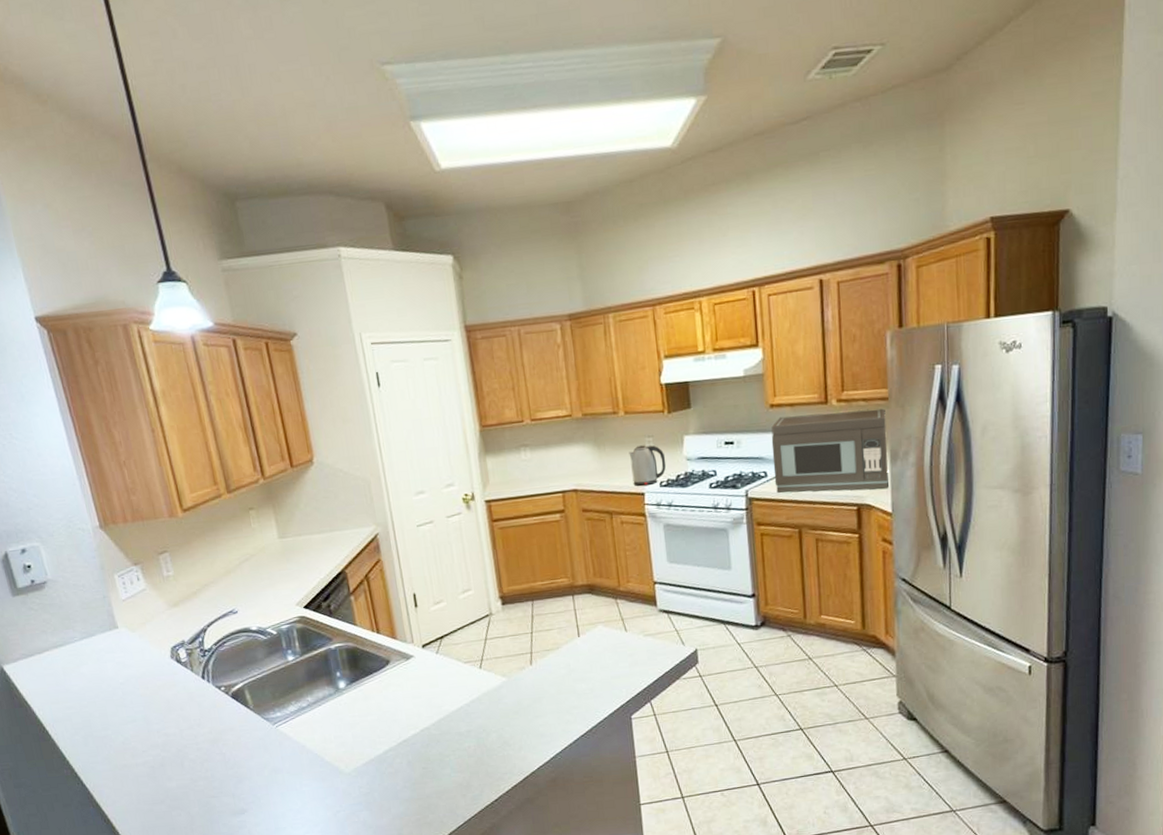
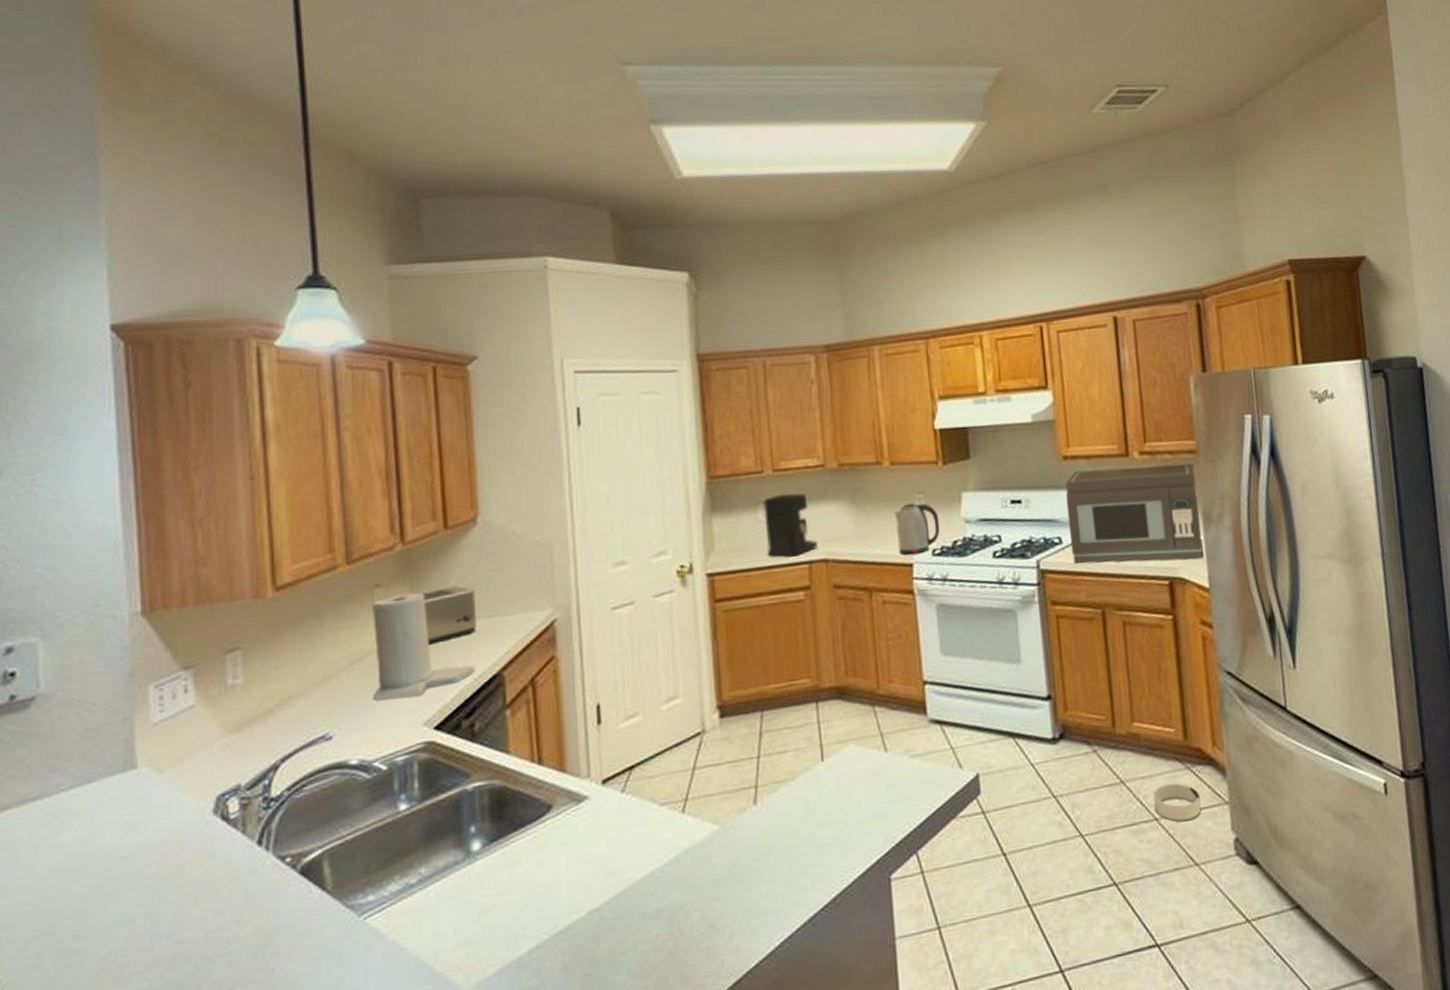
paper towel: none [250,513,326,589] -> present [373,592,475,701]
toaster: none [282,509,323,551] -> present [422,586,477,645]
coffee maker: none [525,437,569,488] -> present [763,492,818,558]
pet bowl: none [835,660,873,689] -> present [1153,783,1202,823]

